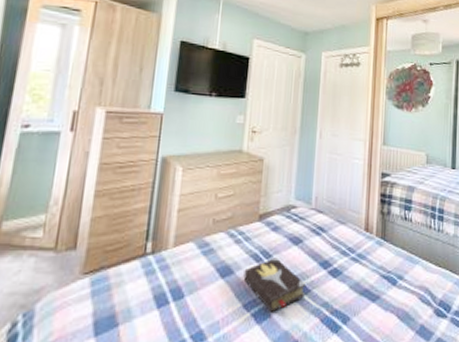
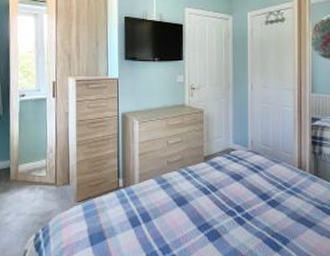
hardback book: present [243,258,307,314] -> none [196,191,249,235]

